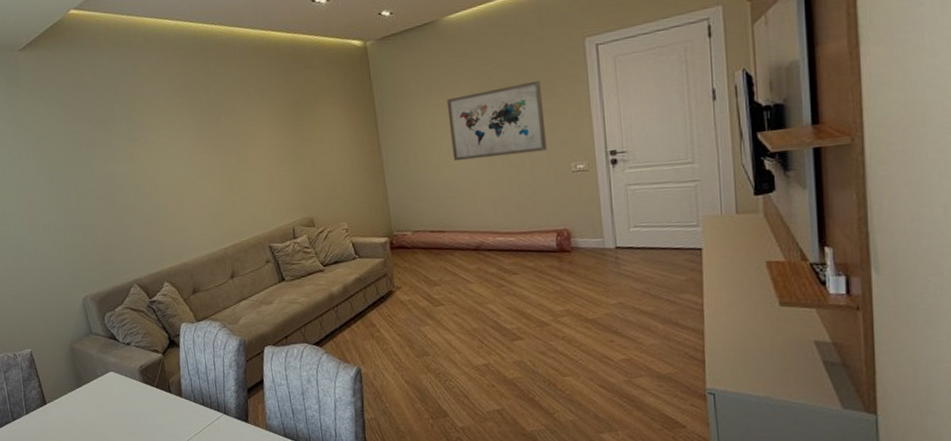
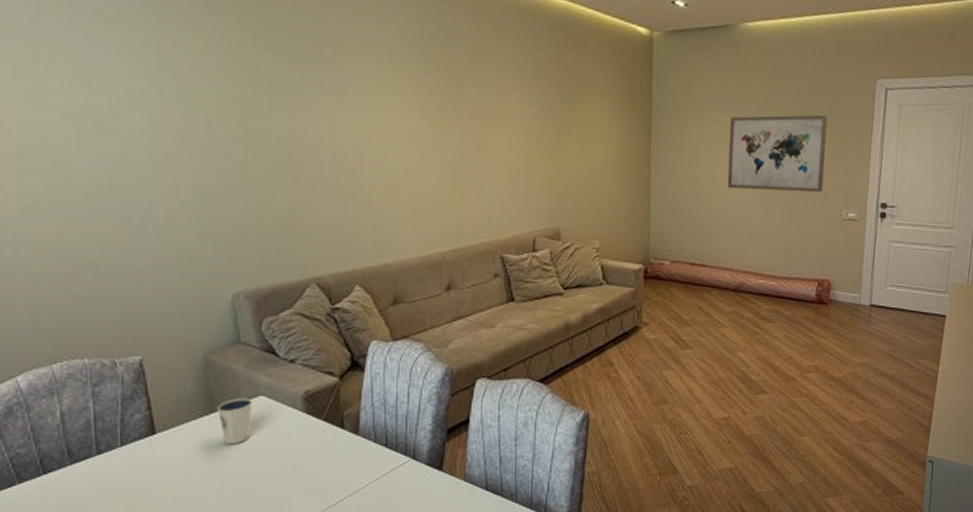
dixie cup: none [82,374,107,410] -> present [216,398,253,445]

